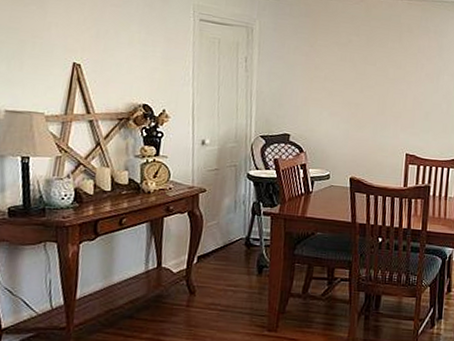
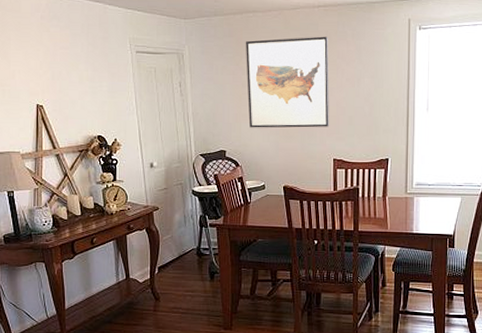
wall art: none [318,23,411,121] -> present [245,36,329,128]

